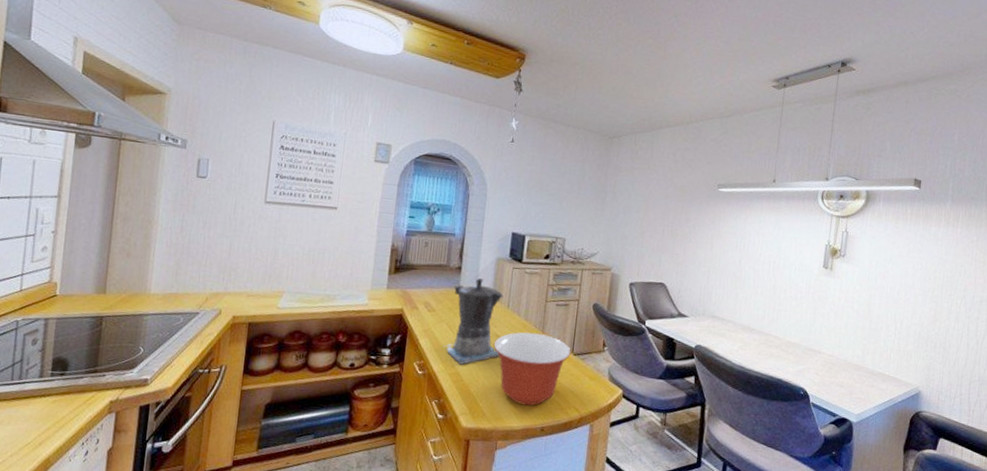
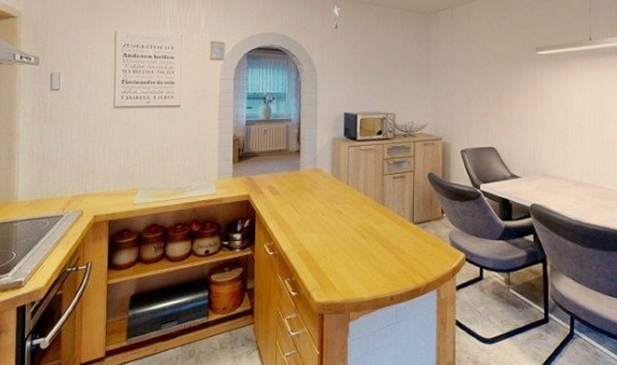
coffee maker: present [445,277,504,365] -> none [292,158,344,242]
mixing bowl: present [493,332,571,406] -> none [337,206,412,277]

